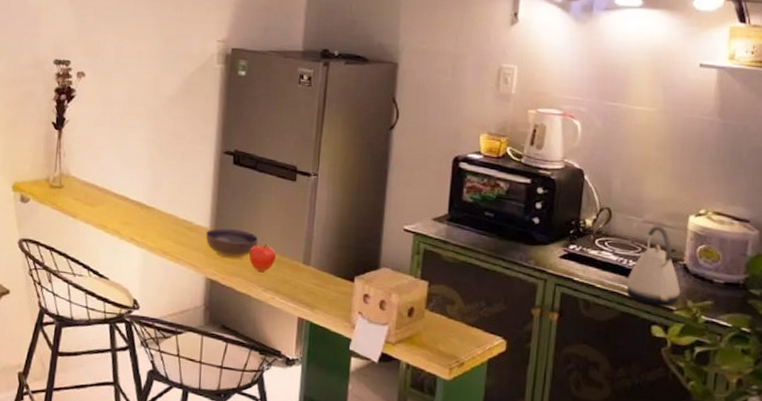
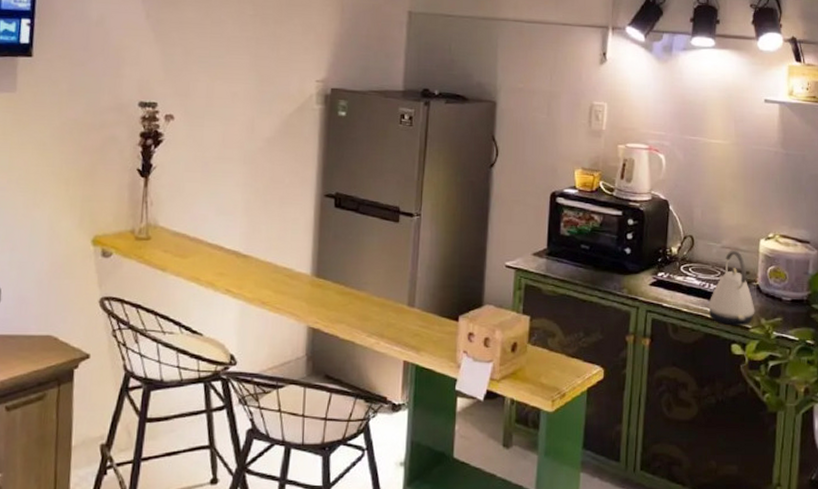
bowl: present [205,227,259,260] -> none [306,273,363,306]
fruit: present [249,243,276,272] -> none [353,287,380,316]

